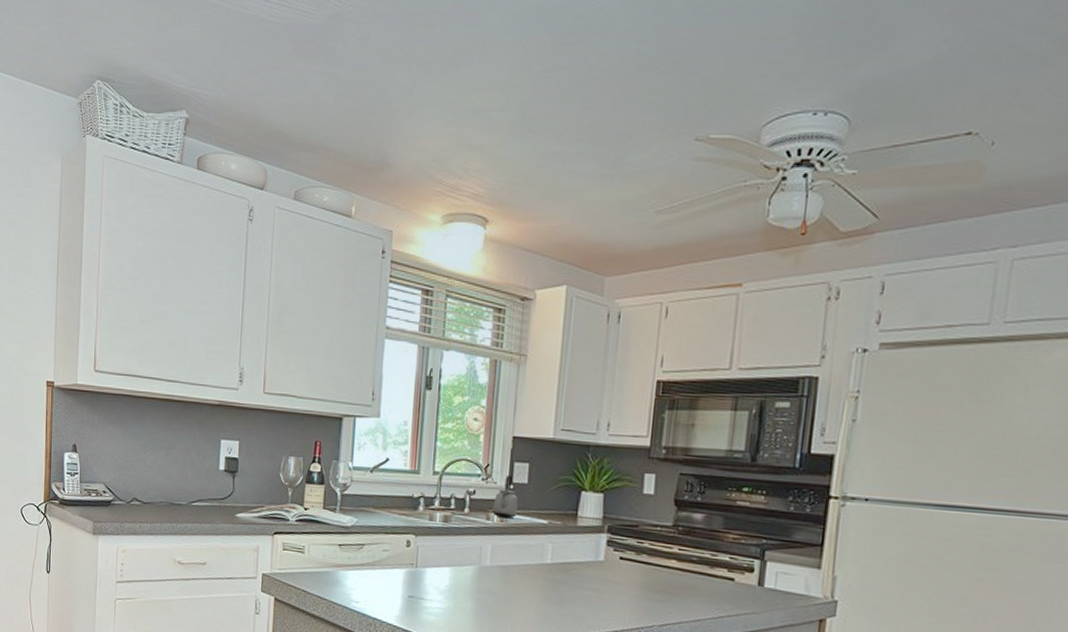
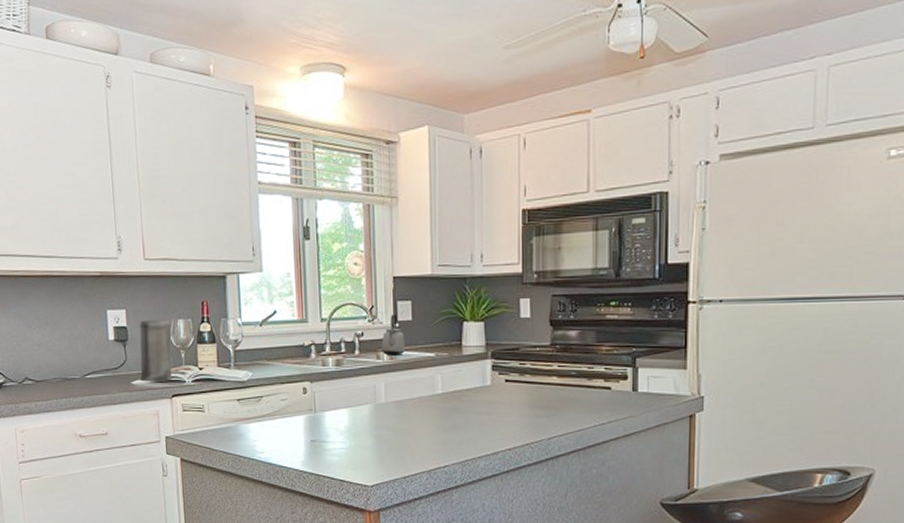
canister: none [245,454,282,518] -> present [139,320,172,382]

